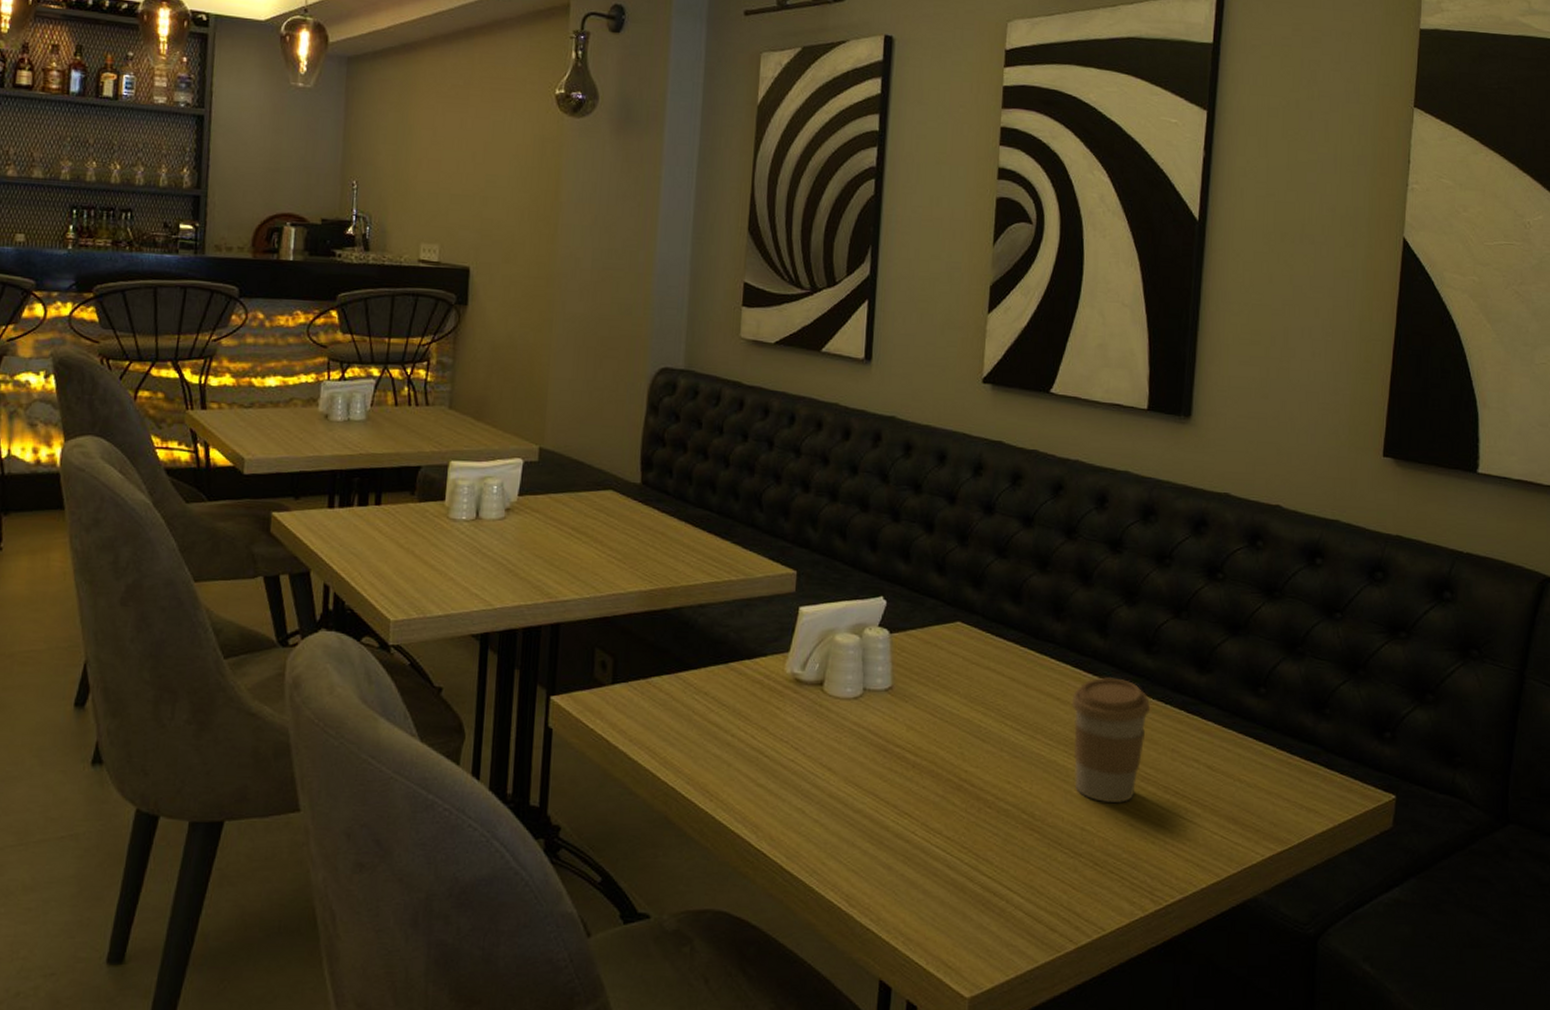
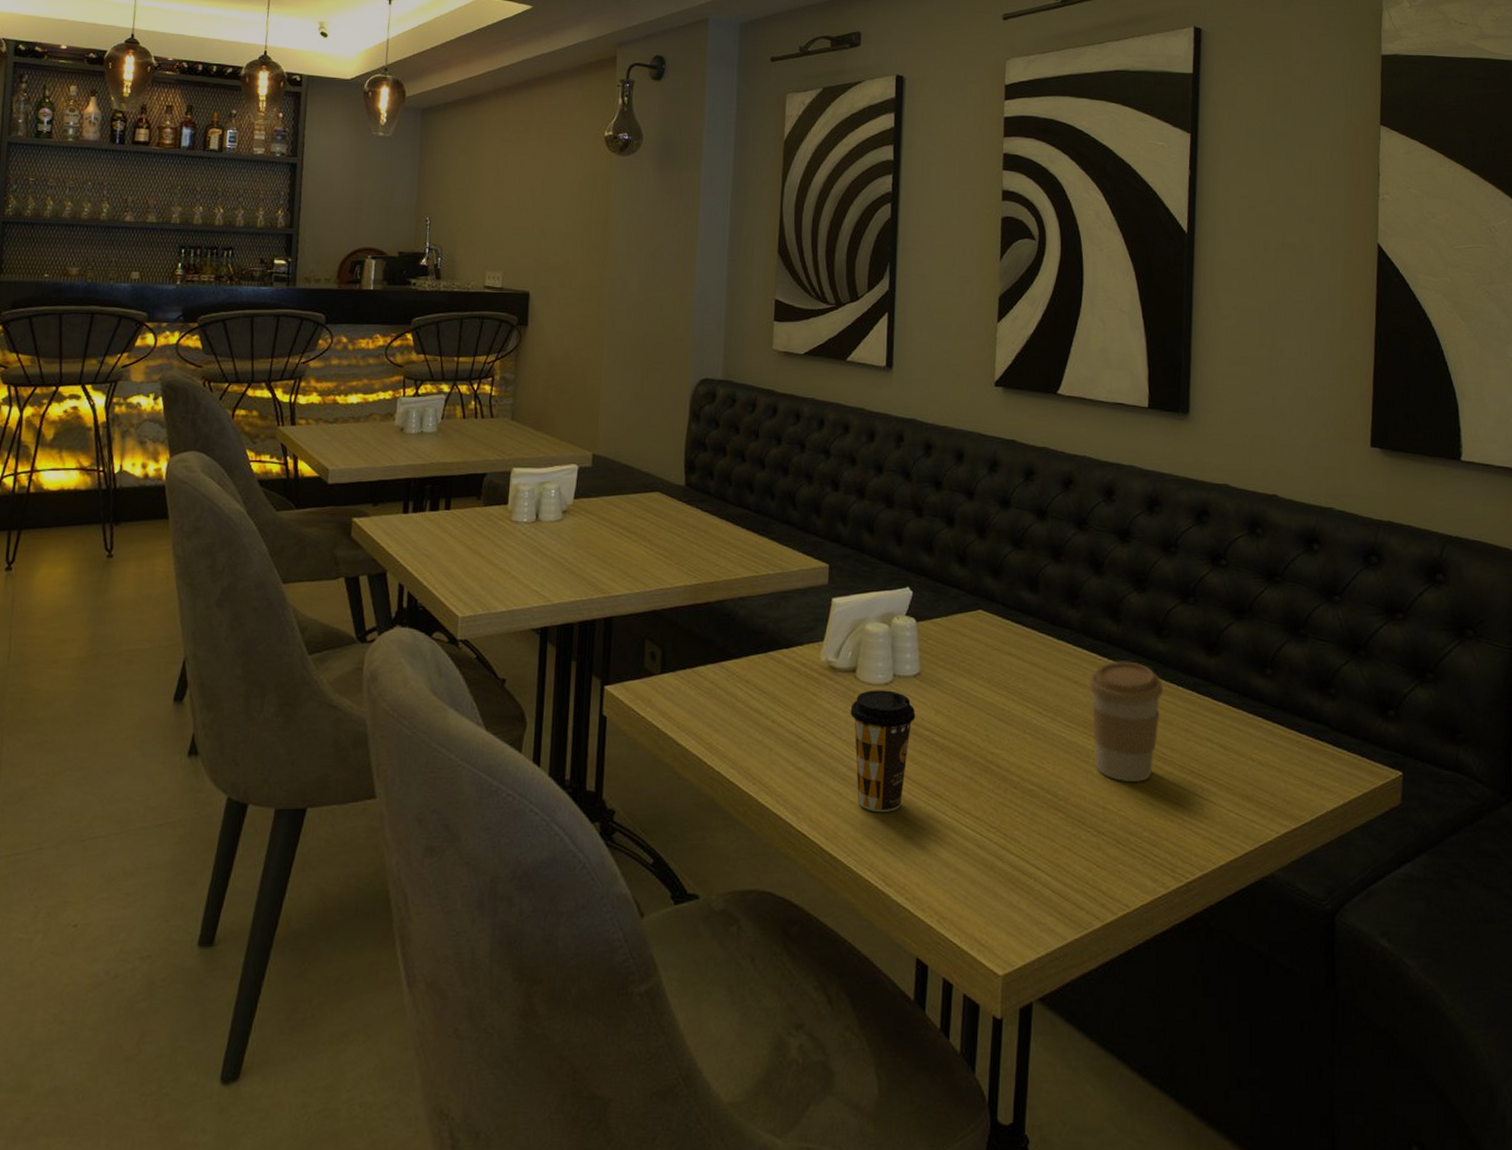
coffee cup: none [816,704,886,832] -> present [850,690,916,813]

